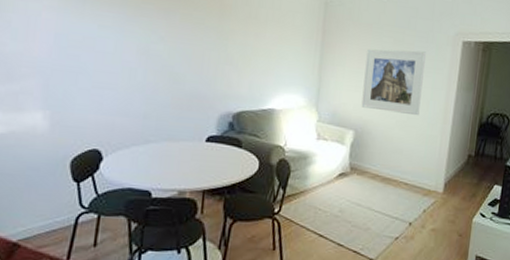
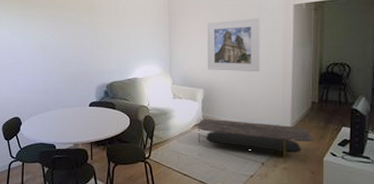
coffee table: none [340,167,465,223] -> present [198,119,313,162]

